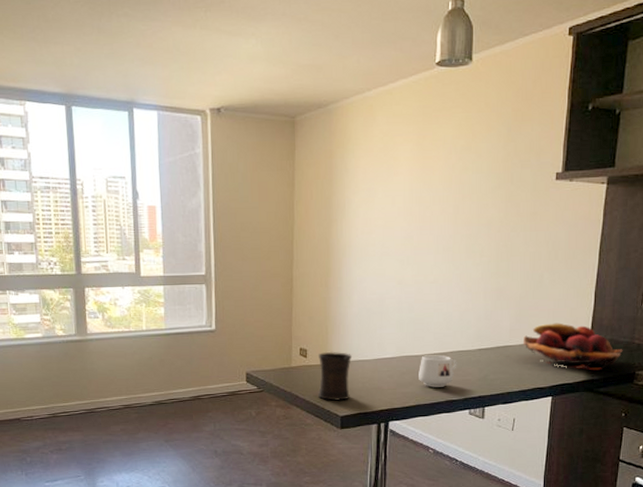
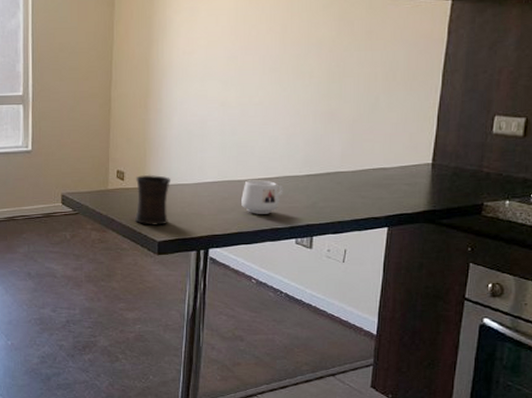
fruit basket: present [522,323,623,371] -> none [355,148,469,201]

